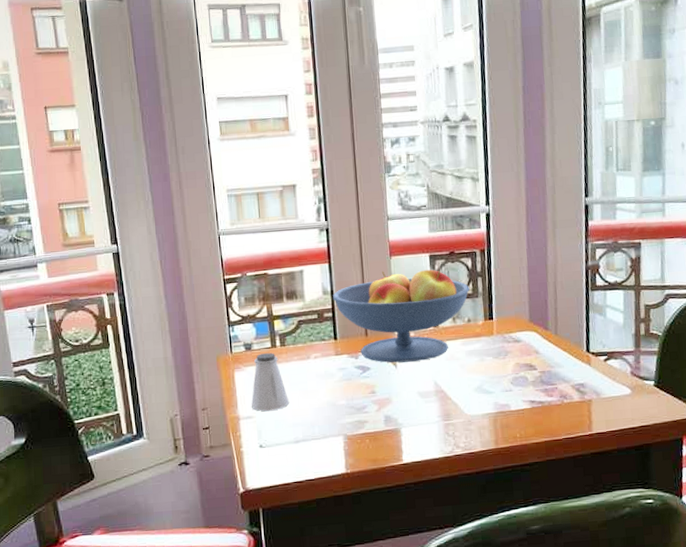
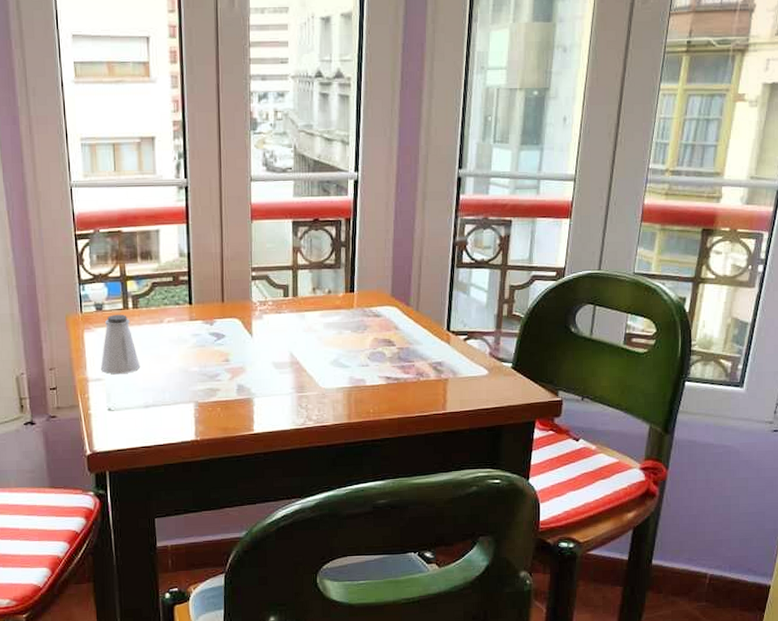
fruit bowl: present [333,269,470,363] -> none [190,235,332,332]

